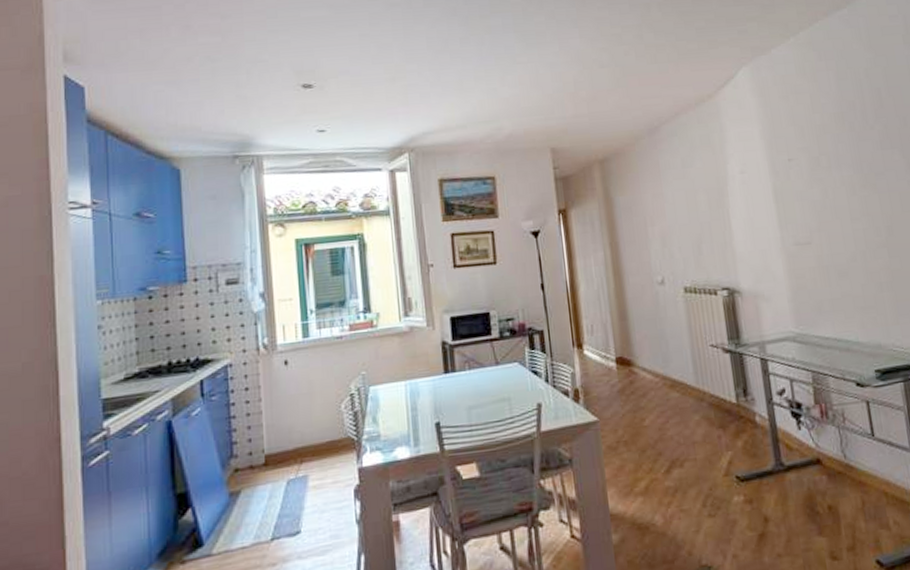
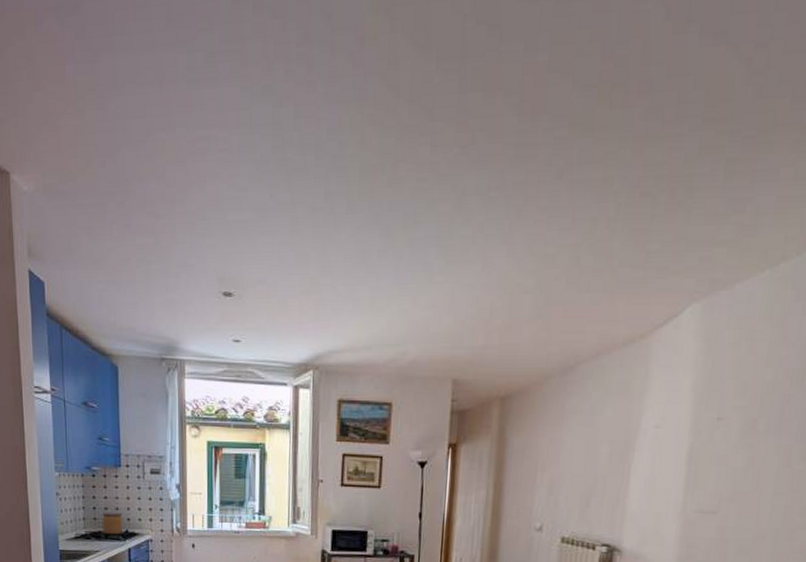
jar: none [163,337,192,370] -> present [103,512,123,536]

